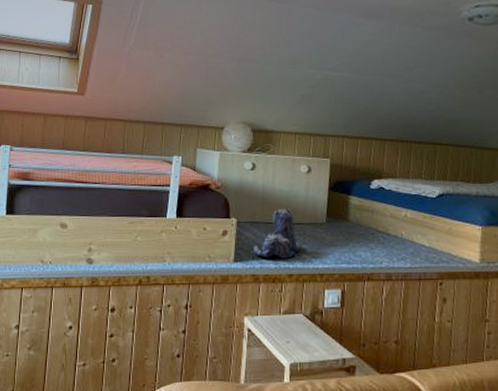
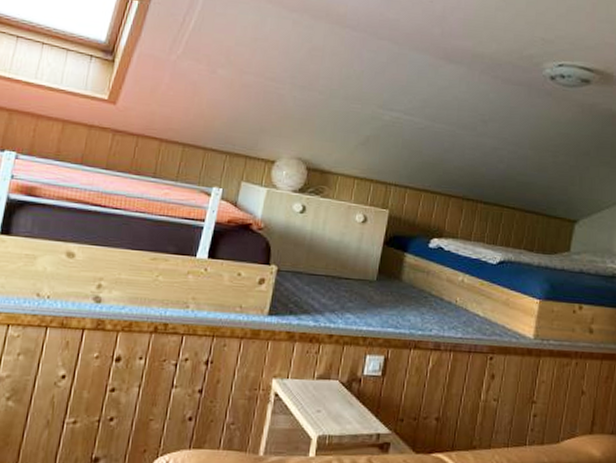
plush toy: present [253,208,300,259] -> none [291,259,345,317]

